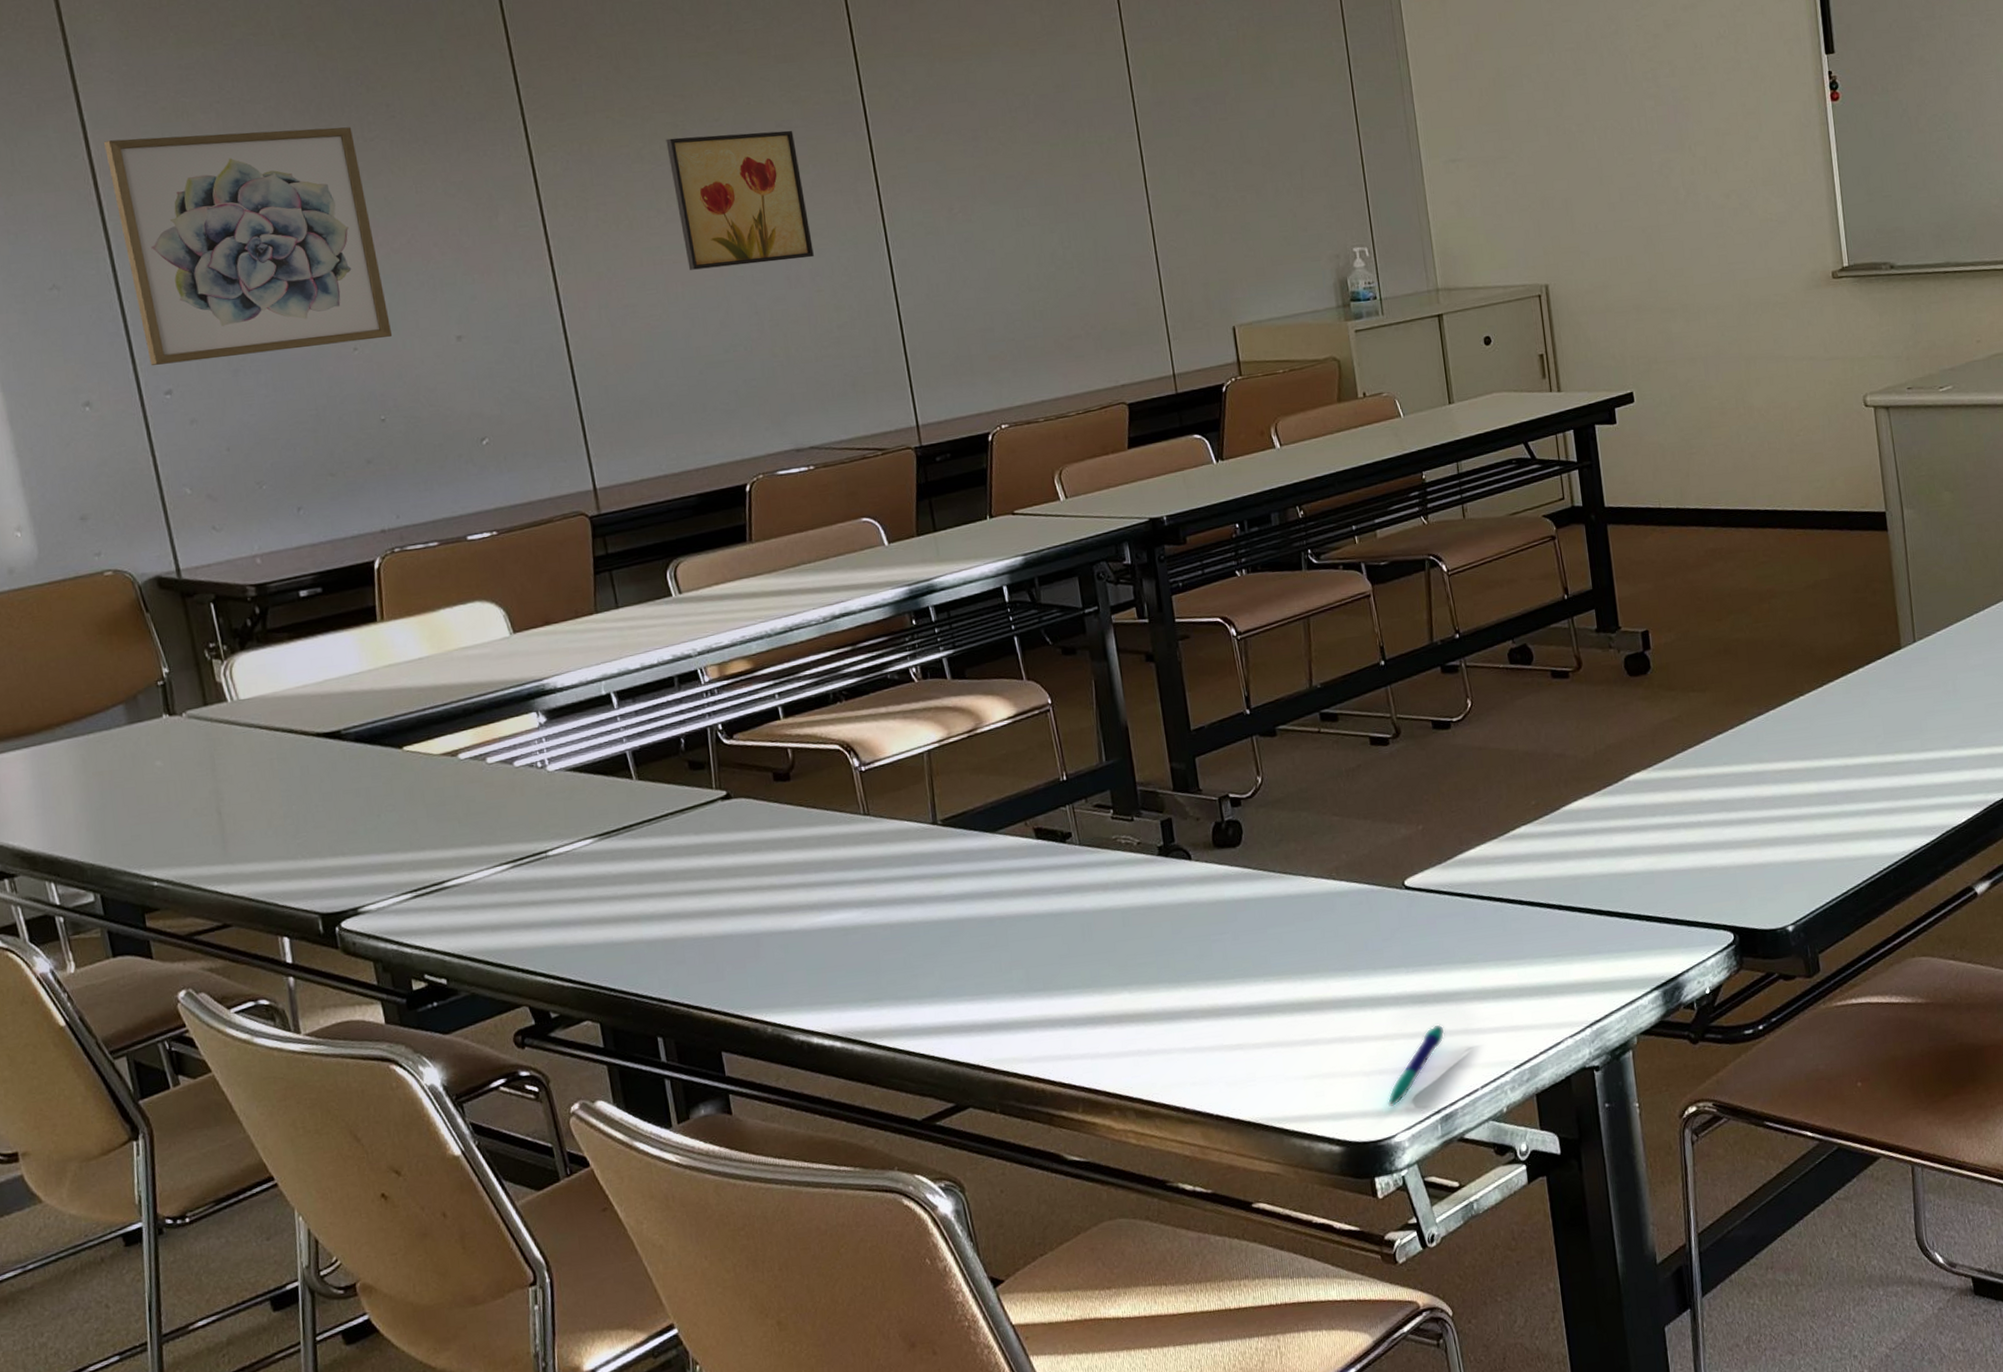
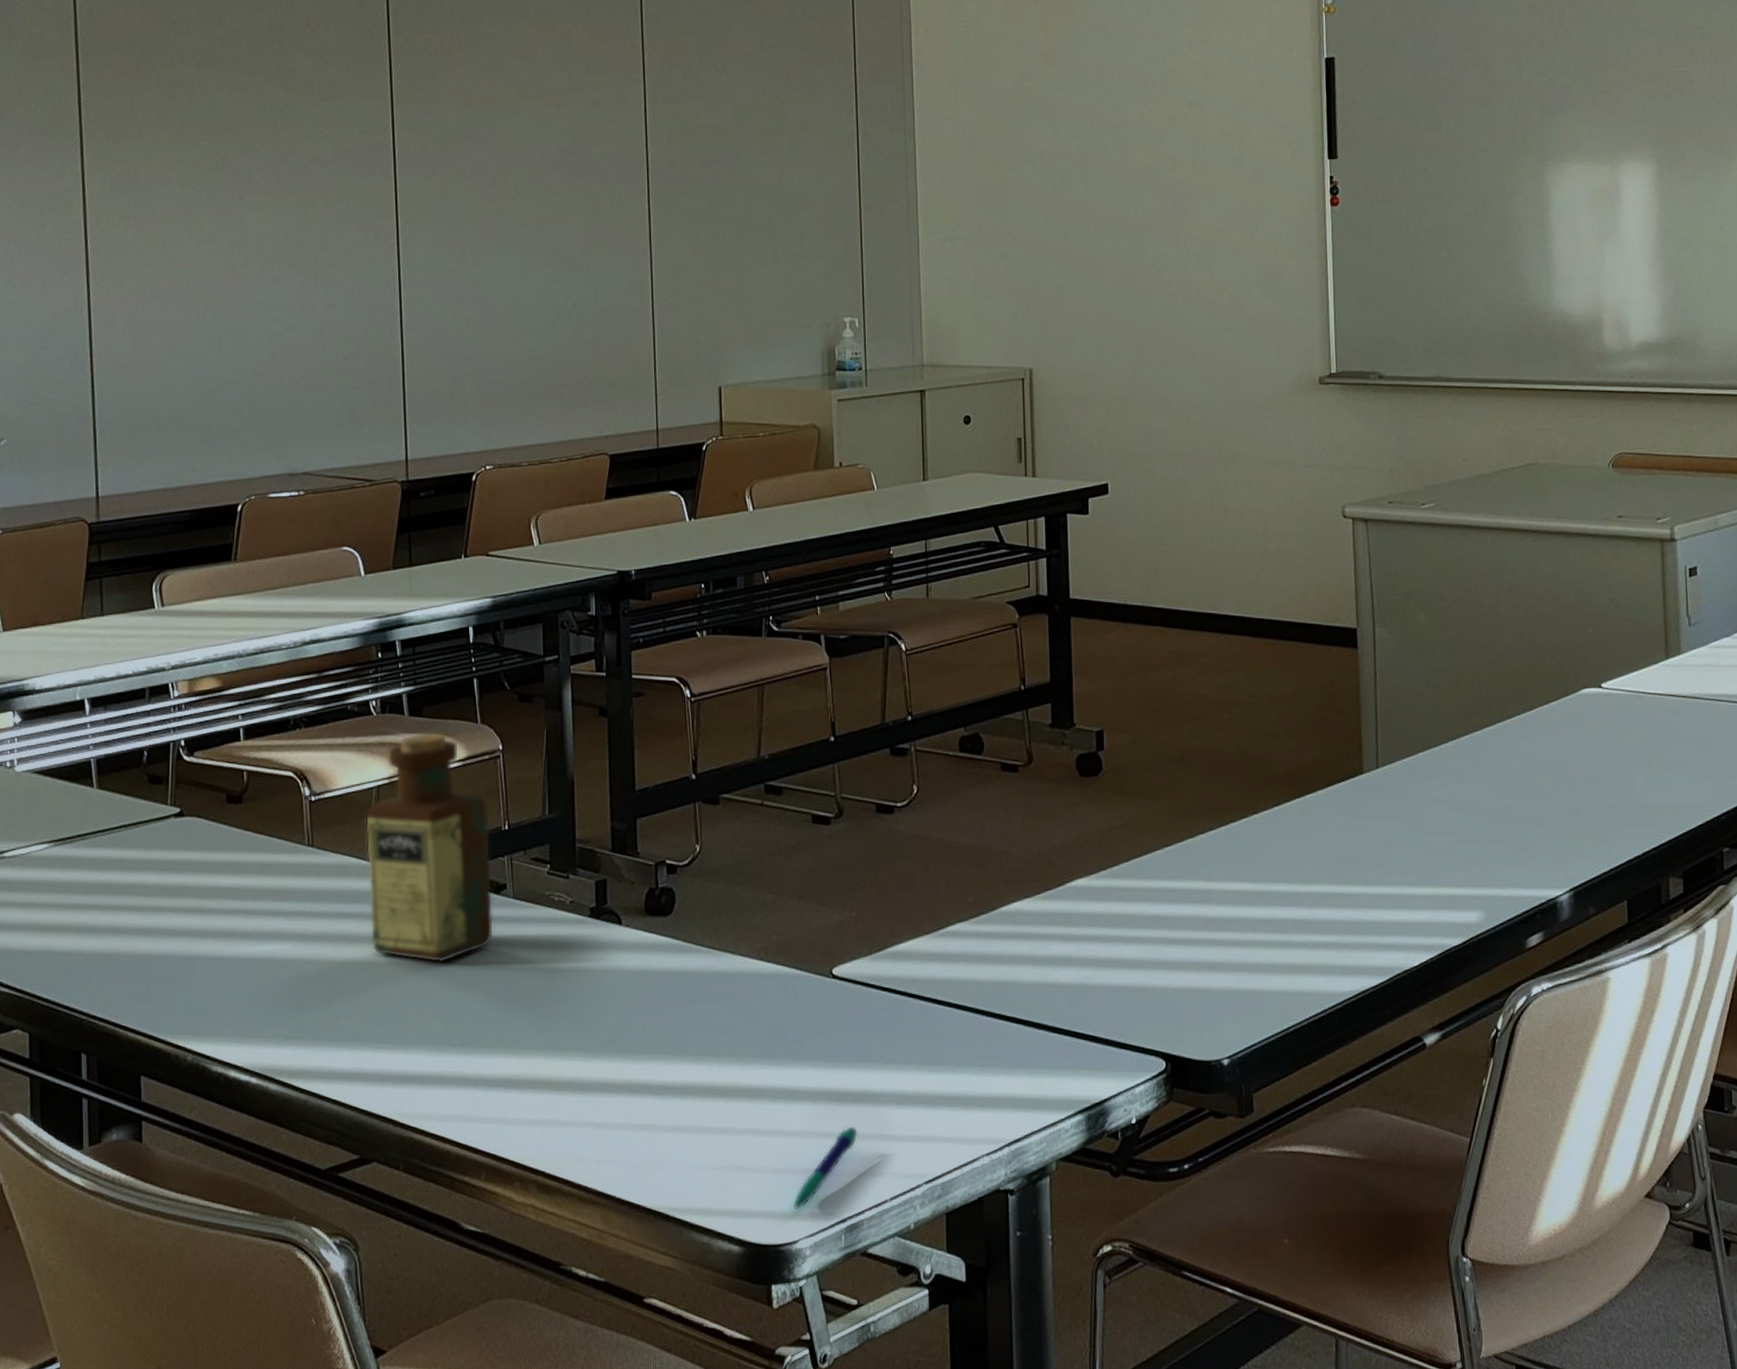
wall art: present [666,130,814,270] -> none [207,165,330,292]
bottle: none [920,692,1064,915] -> present [366,732,494,963]

